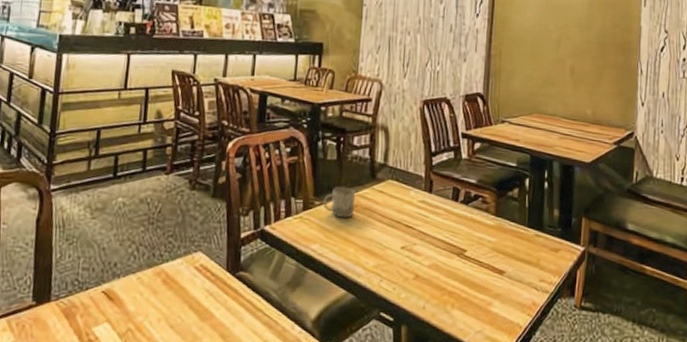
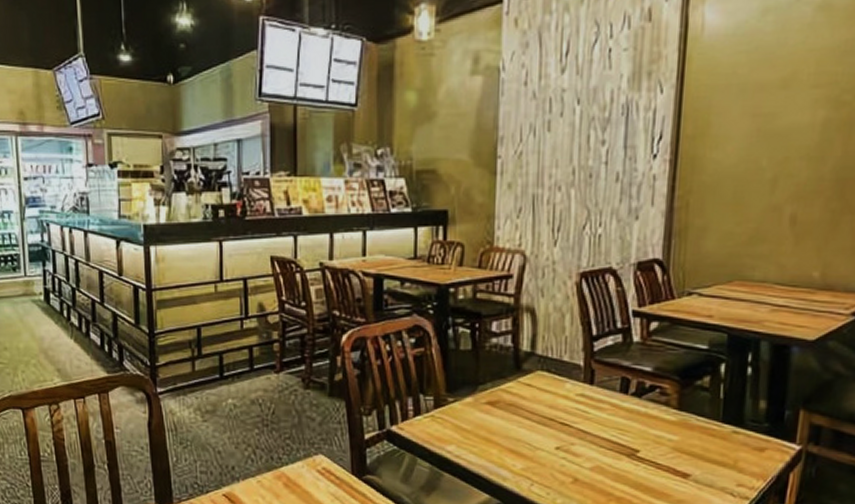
cup: present [323,186,355,218] -> none [458,379,497,416]

